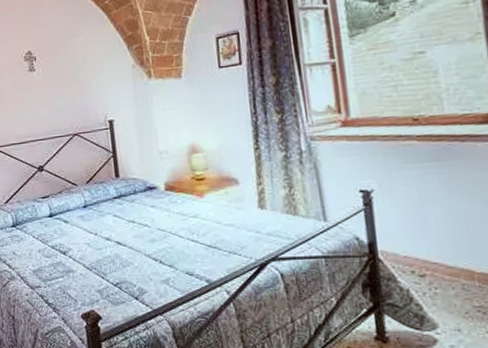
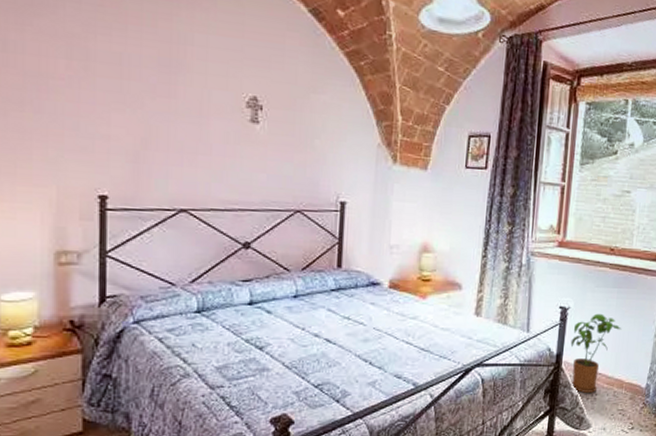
house plant: none [383,193,454,286] -> present [570,313,622,393]

